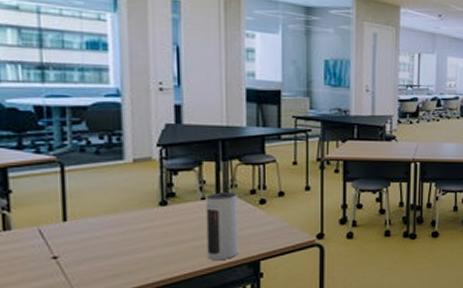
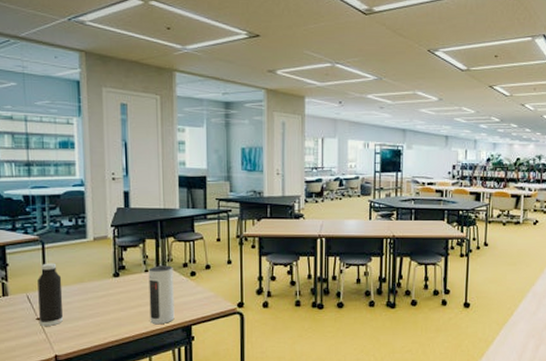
water bottle: none [54,189,90,266] -> present [37,263,63,326]

